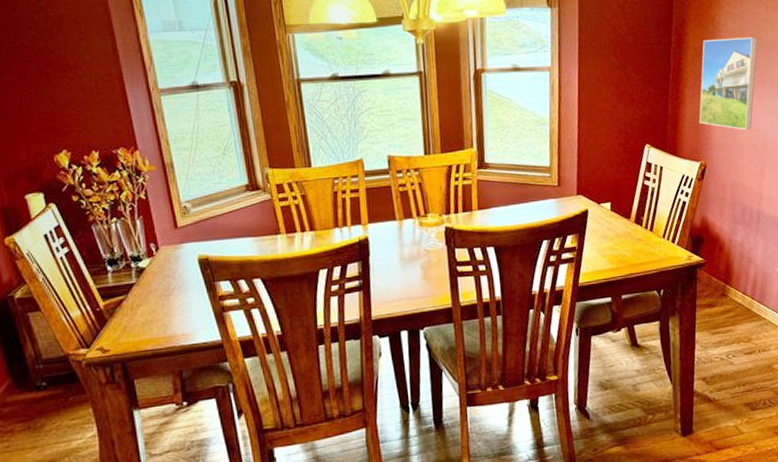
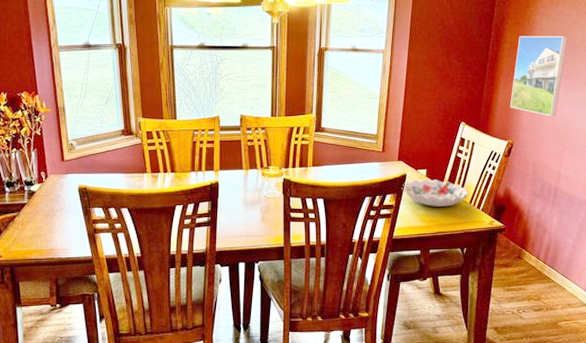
decorative bowl: none [584,213,660,245] -> present [402,178,468,207]

